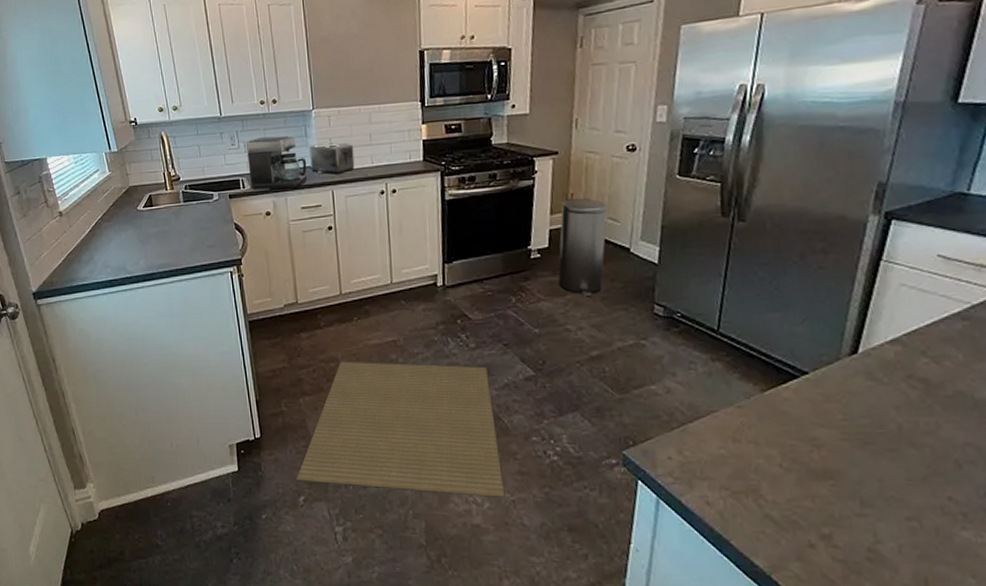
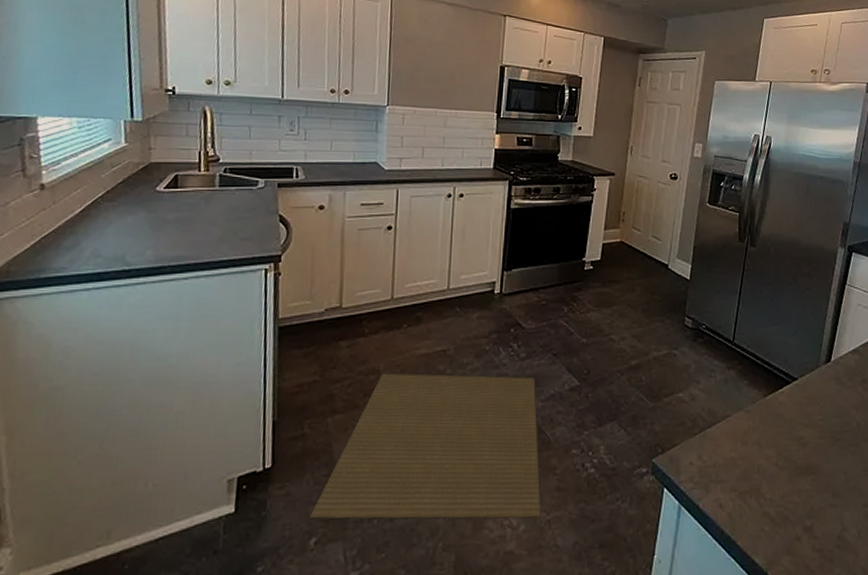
coffee maker: present [245,135,308,190] -> none [305,126,373,183]
toaster: present [310,143,355,174] -> none [377,141,425,173]
pedal bin: present [558,198,608,296] -> none [608,216,652,307]

